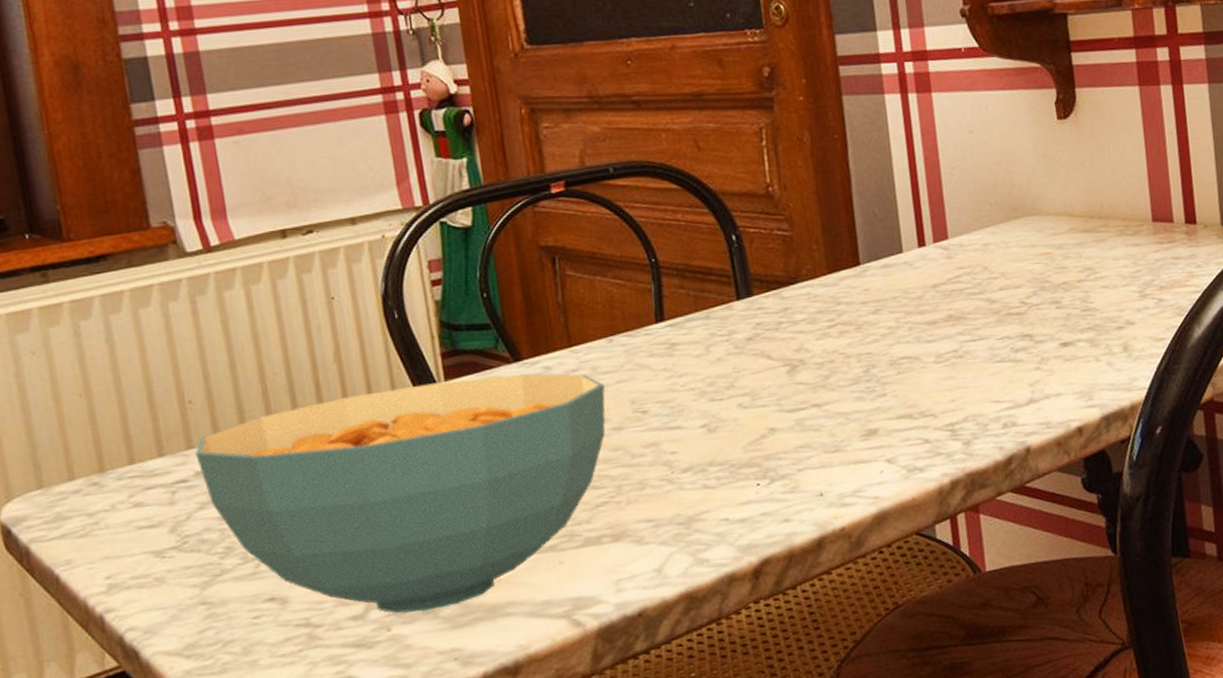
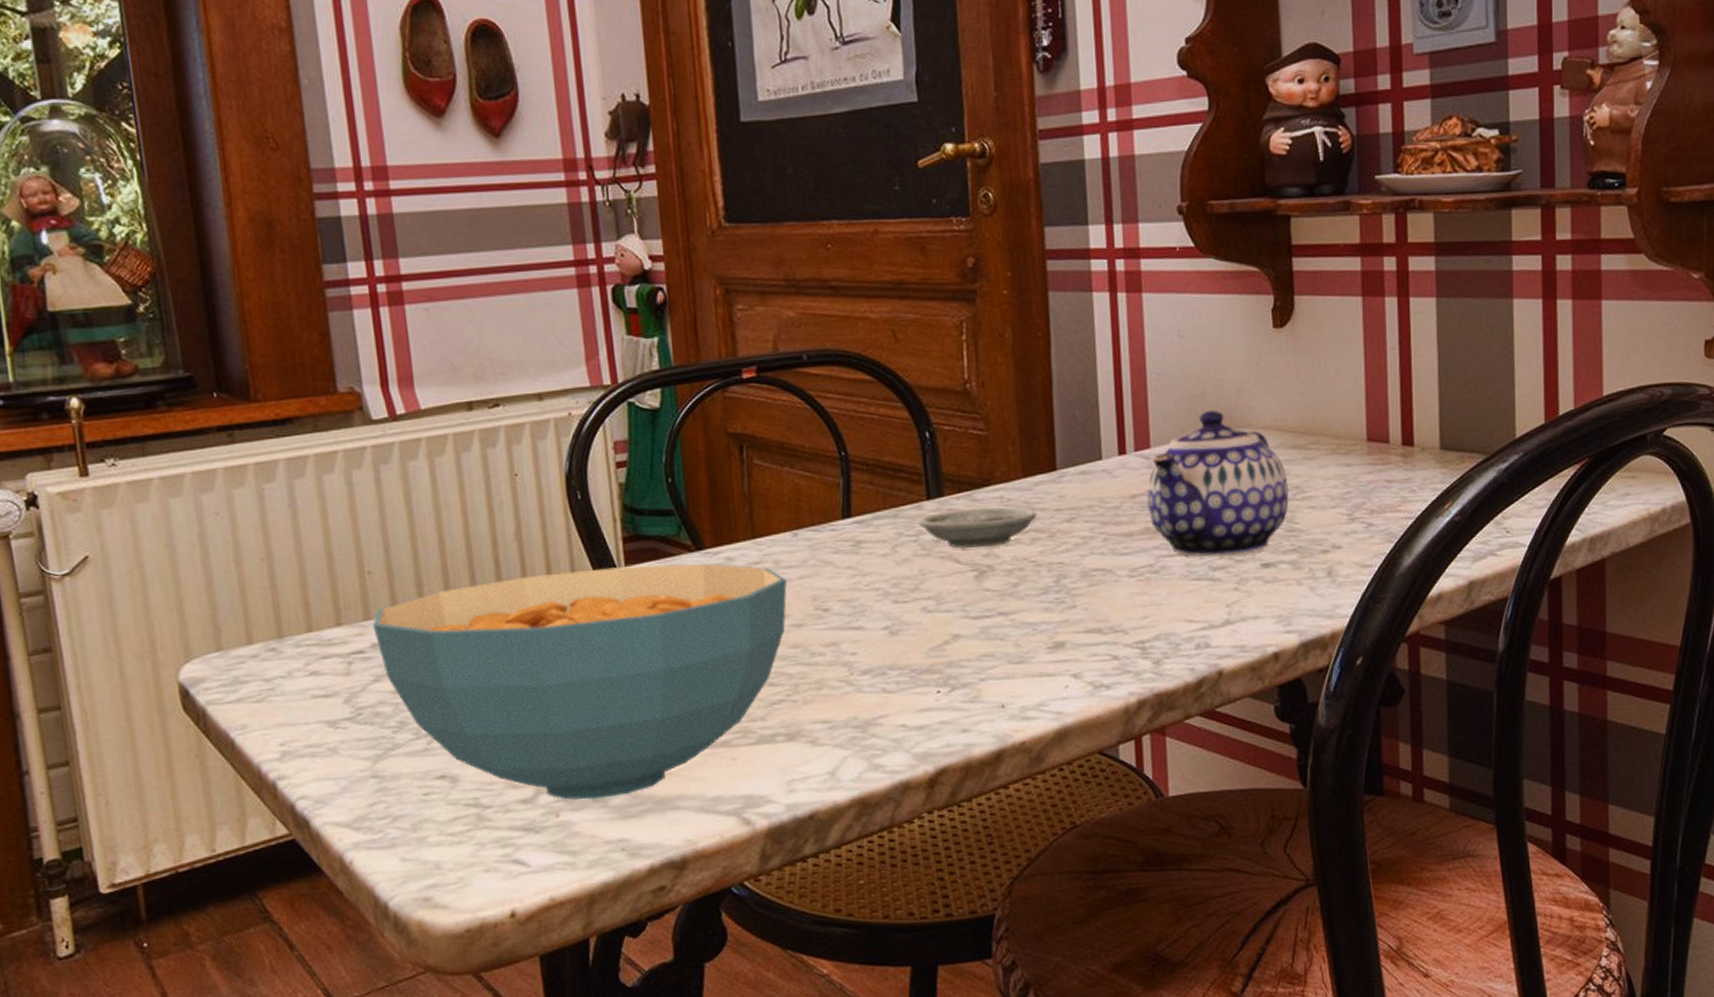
saucer: none [730,302,844,345] -> present [919,507,1037,549]
teapot: none [947,199,1083,340] -> present [1146,410,1289,557]

